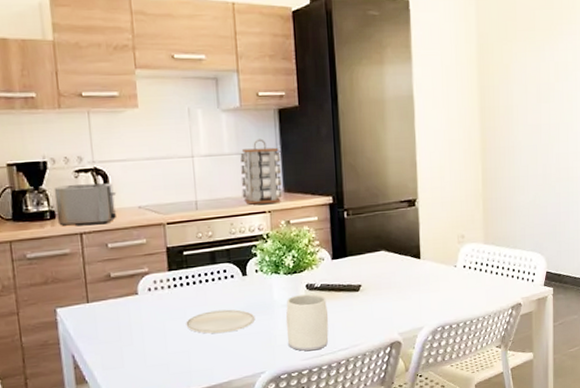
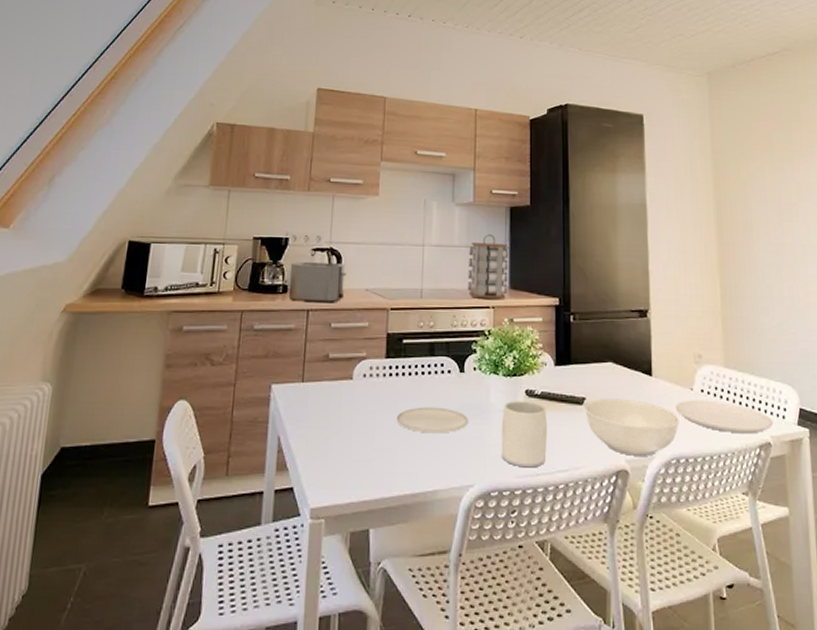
bowl: none [361,281,445,329] -> present [585,398,681,456]
plate: none [440,274,524,299] -> present [675,400,774,434]

